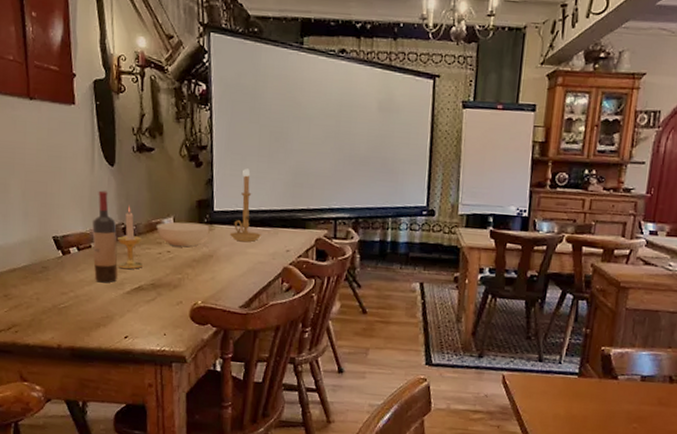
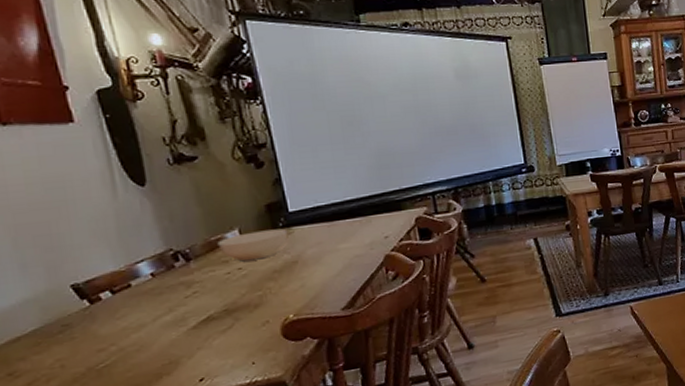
wine bottle: present [92,190,118,283] -> none [127,216,177,326]
candlestick: present [116,206,143,270] -> none [165,228,208,302]
candle holder: present [229,168,261,242] -> none [313,159,352,239]

